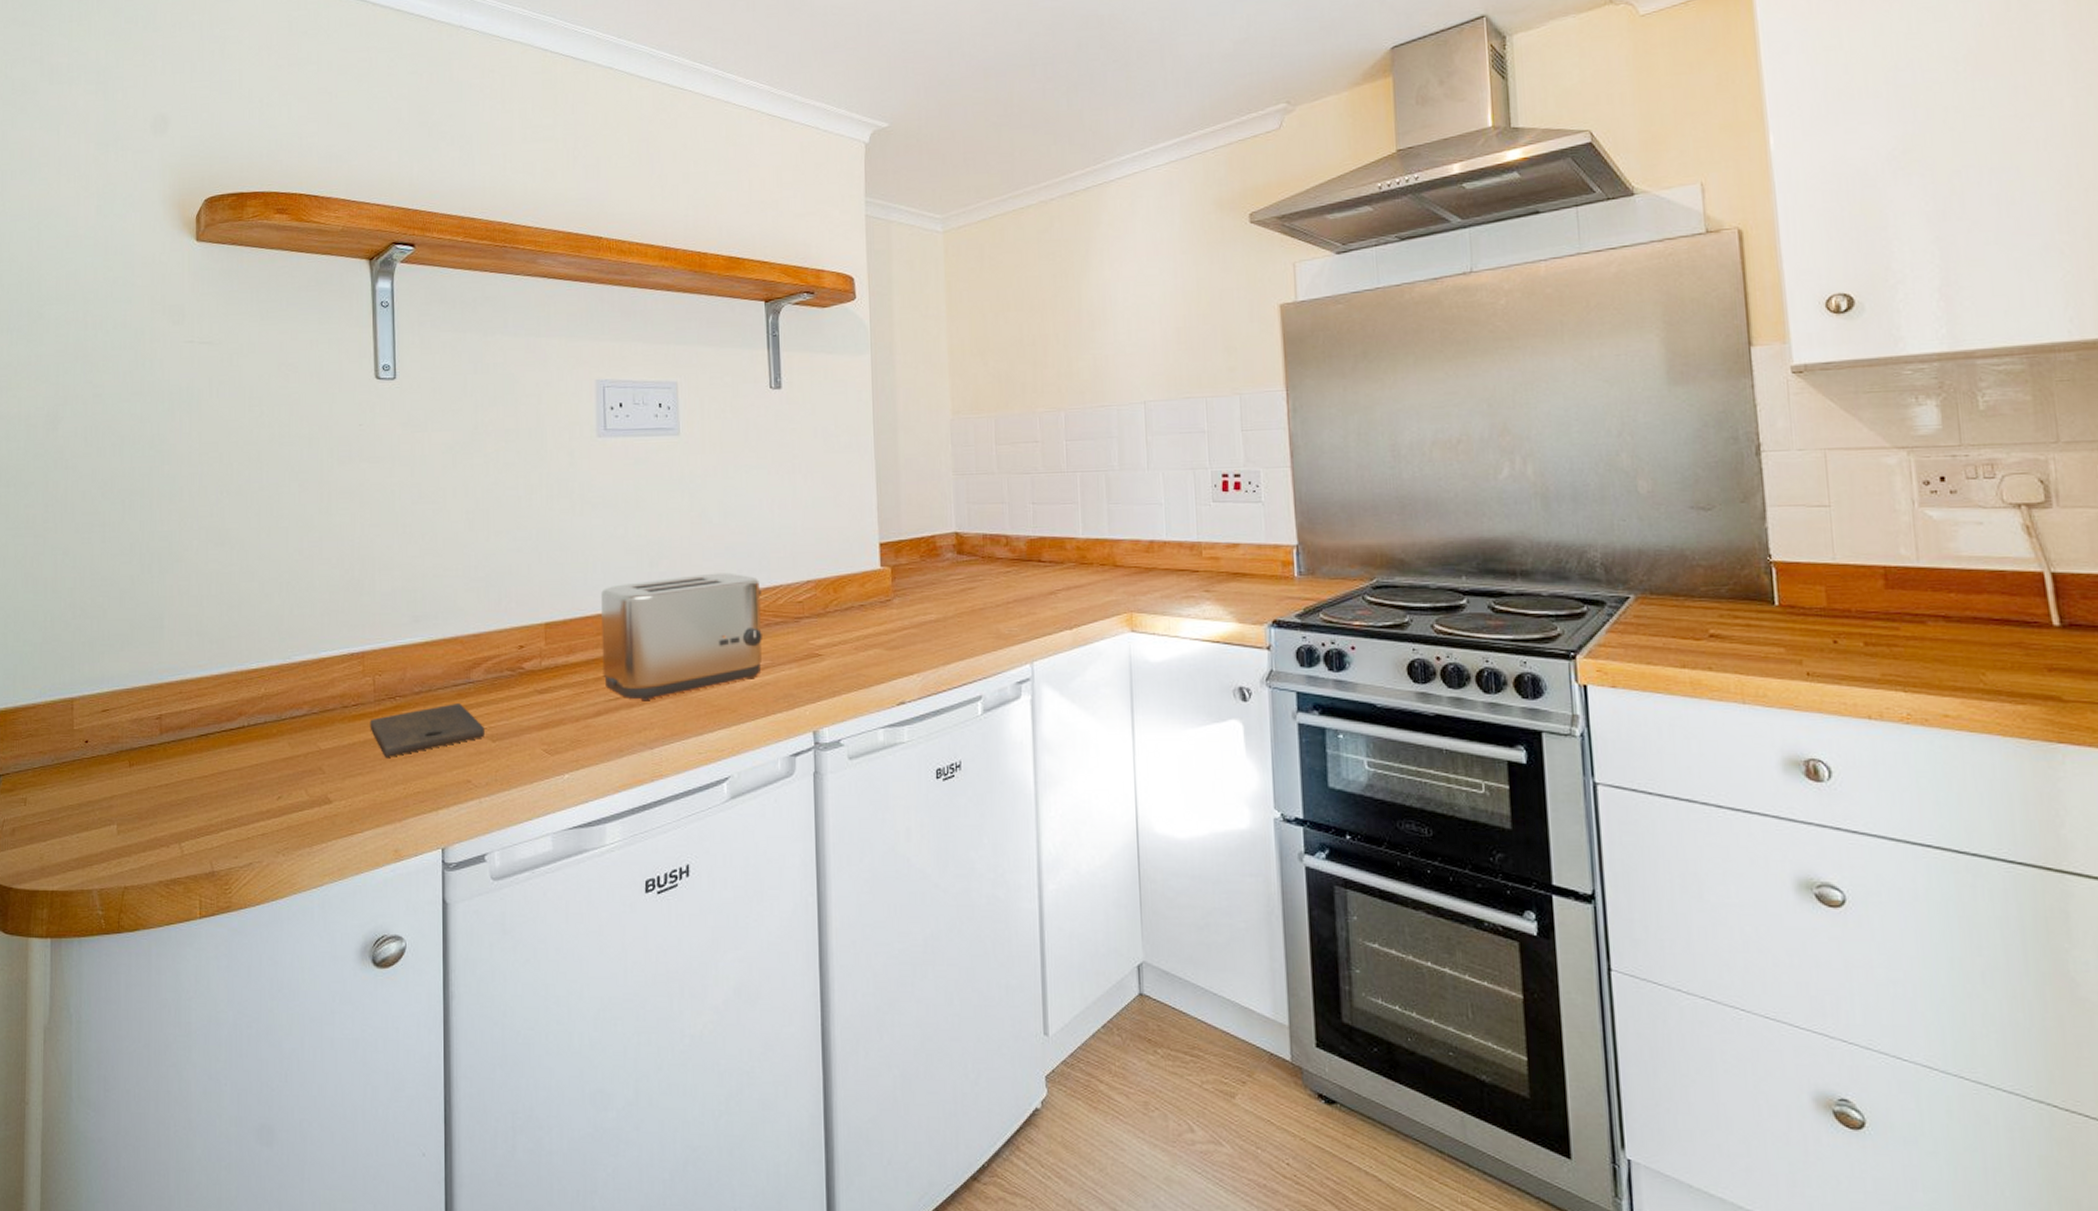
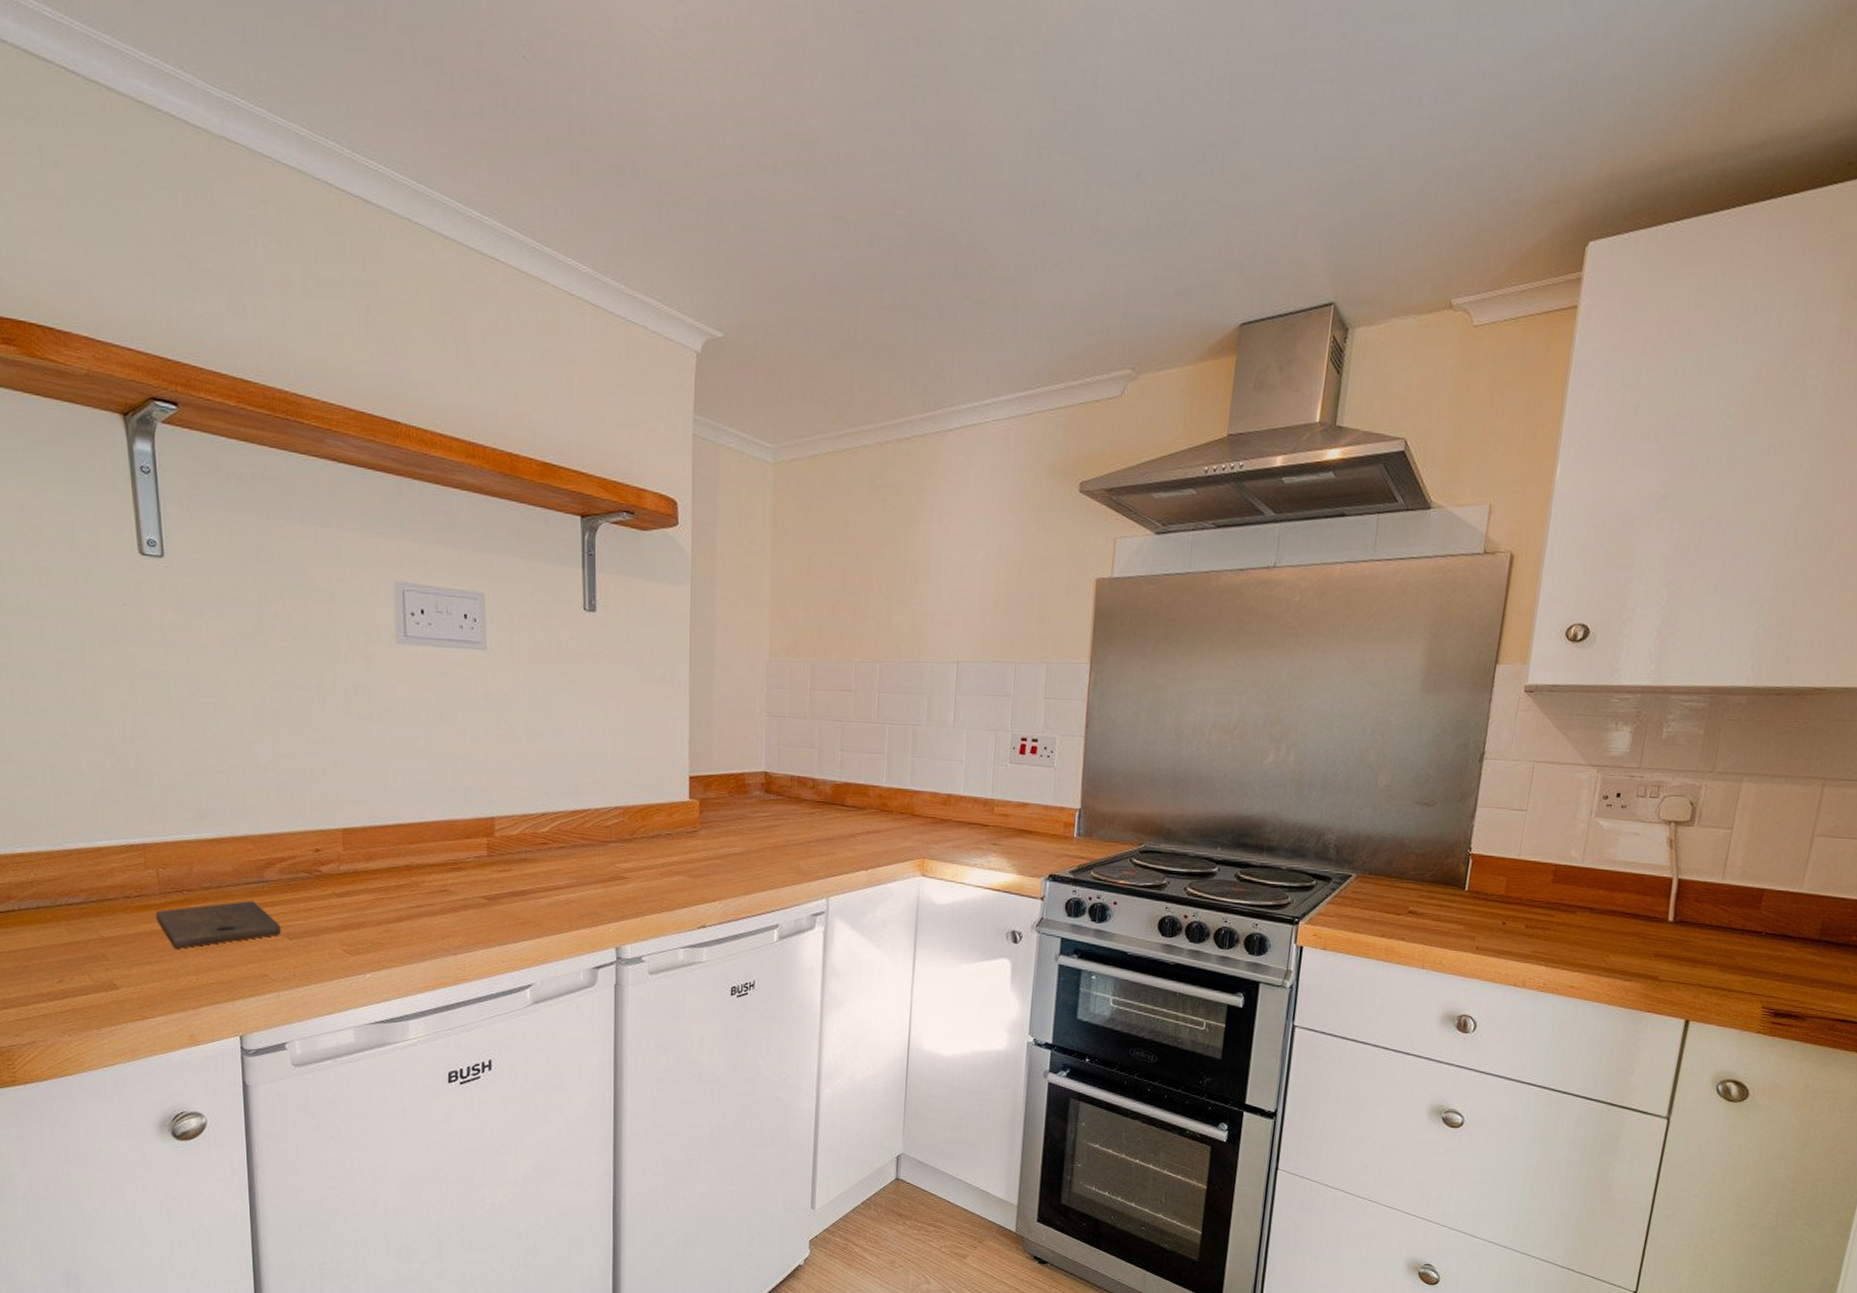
toaster: present [601,572,763,701] -> none [402,792,568,910]

